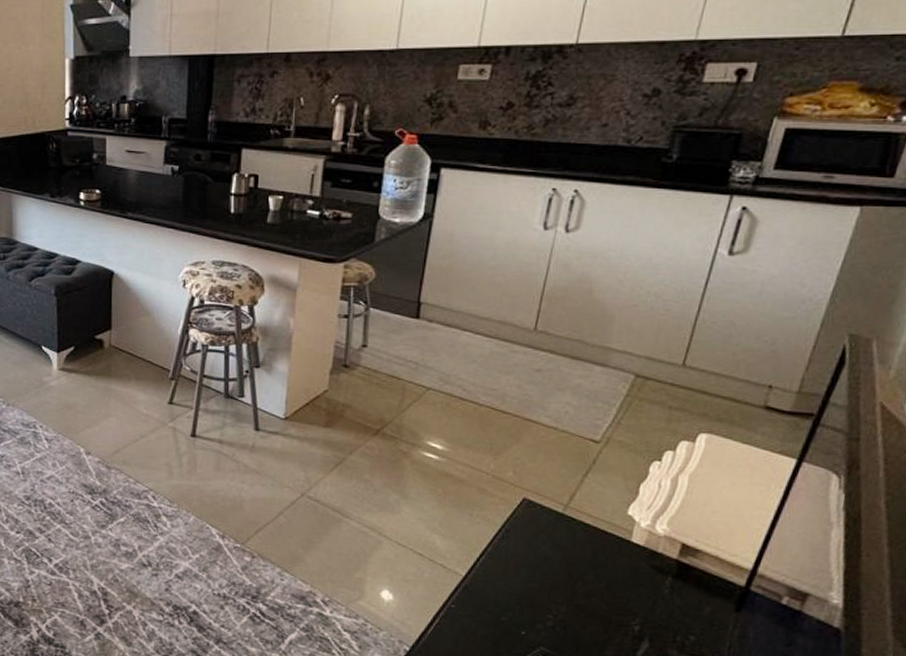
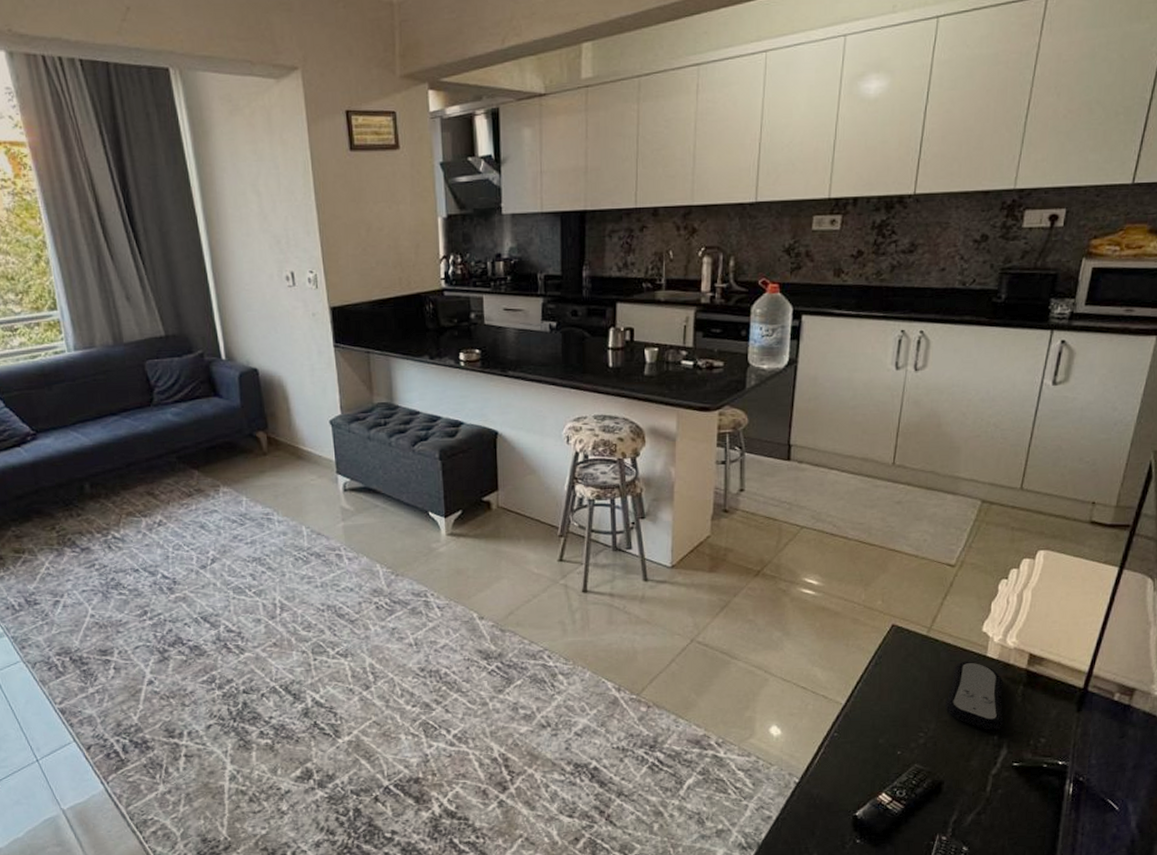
remote control: none [579,544,649,622] -> present [945,661,1004,731]

